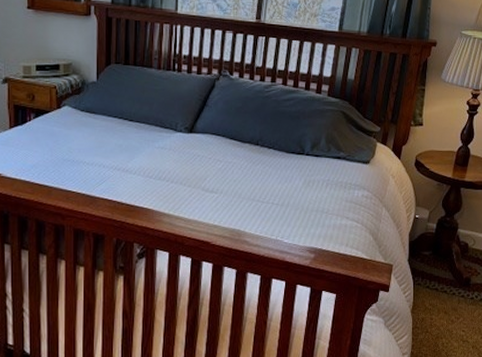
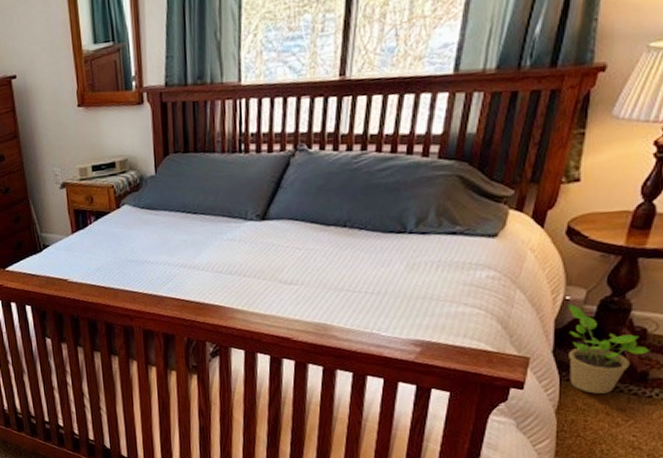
potted plant: none [418,221,471,296] -> present [569,303,651,394]

